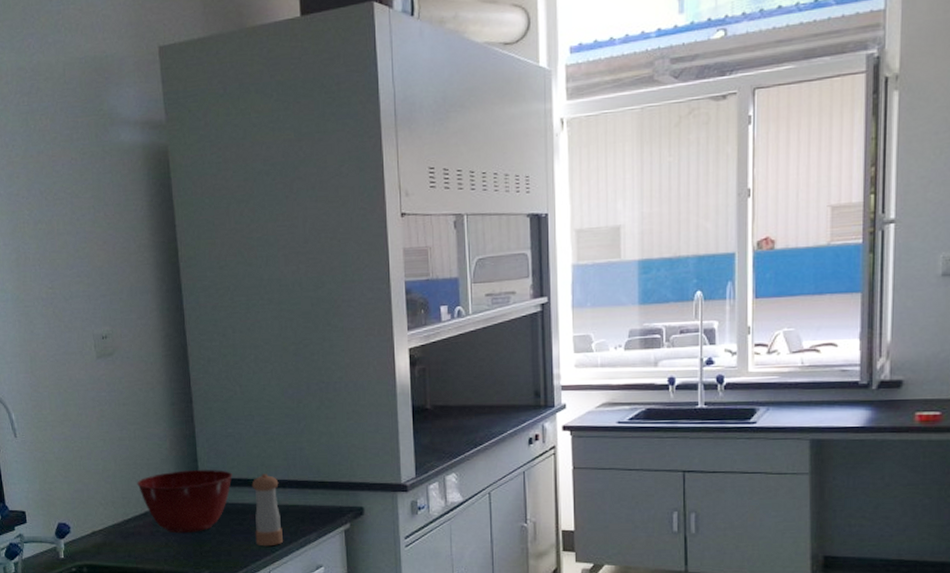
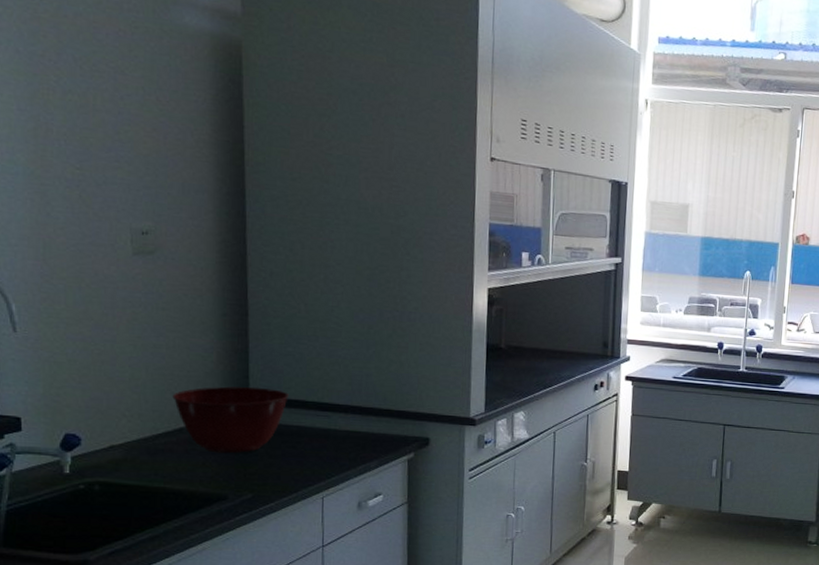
pepper shaker: present [251,474,283,547] -> none [309,397,341,472]

